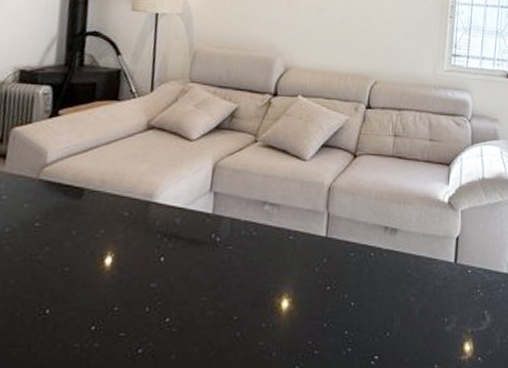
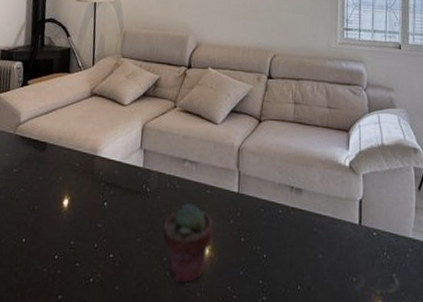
potted succulent: none [233,251,296,345] -> present [162,202,214,285]

